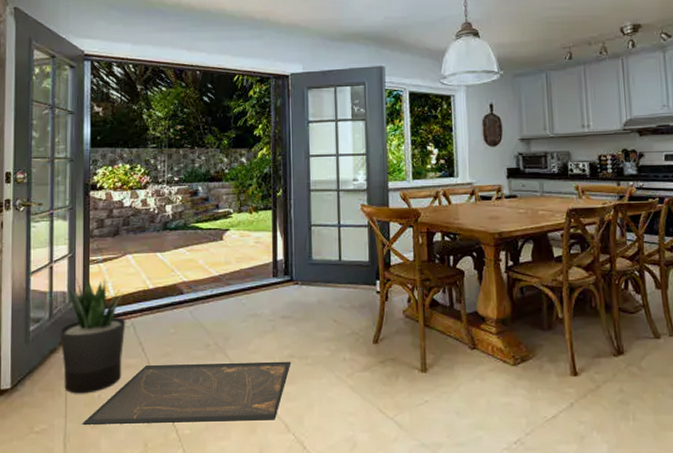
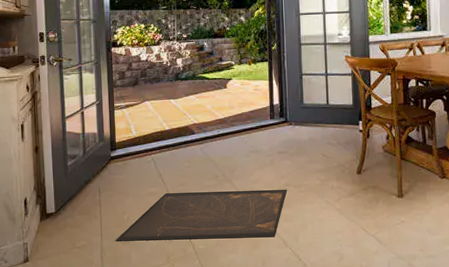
planter: present [60,276,126,394] -> none [92,120,148,217]

